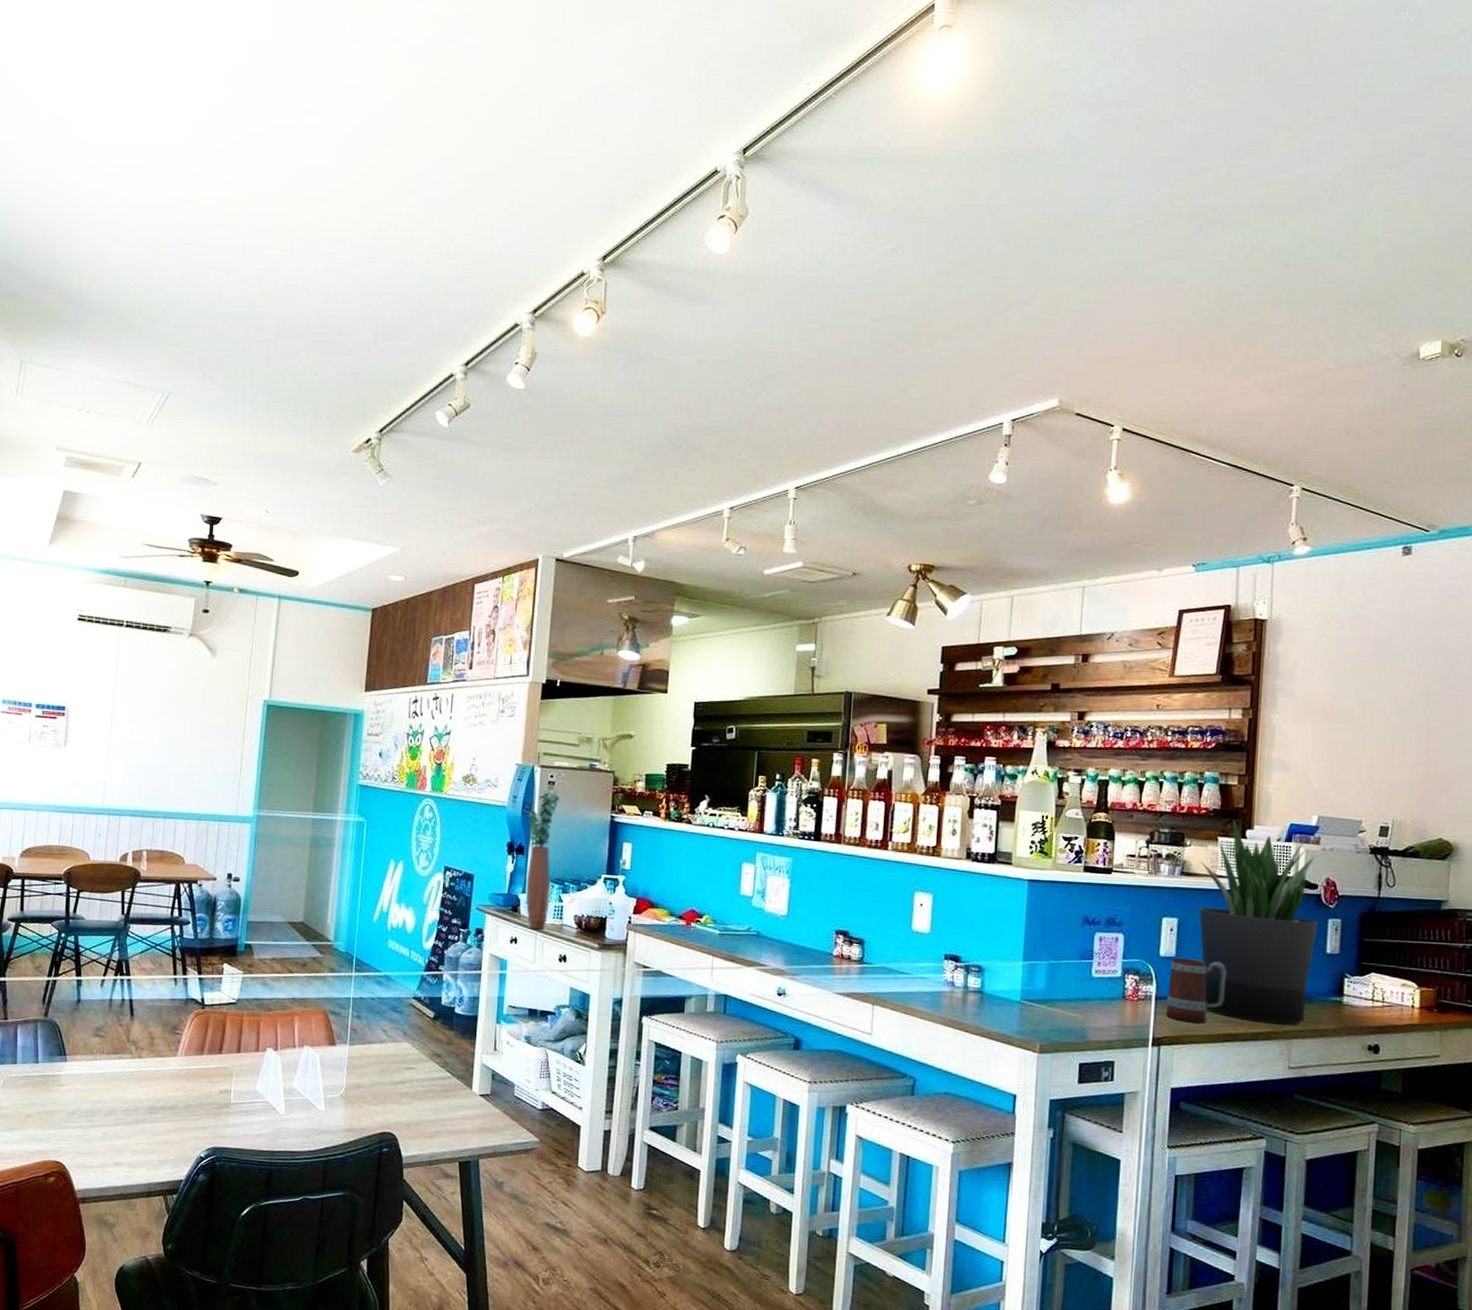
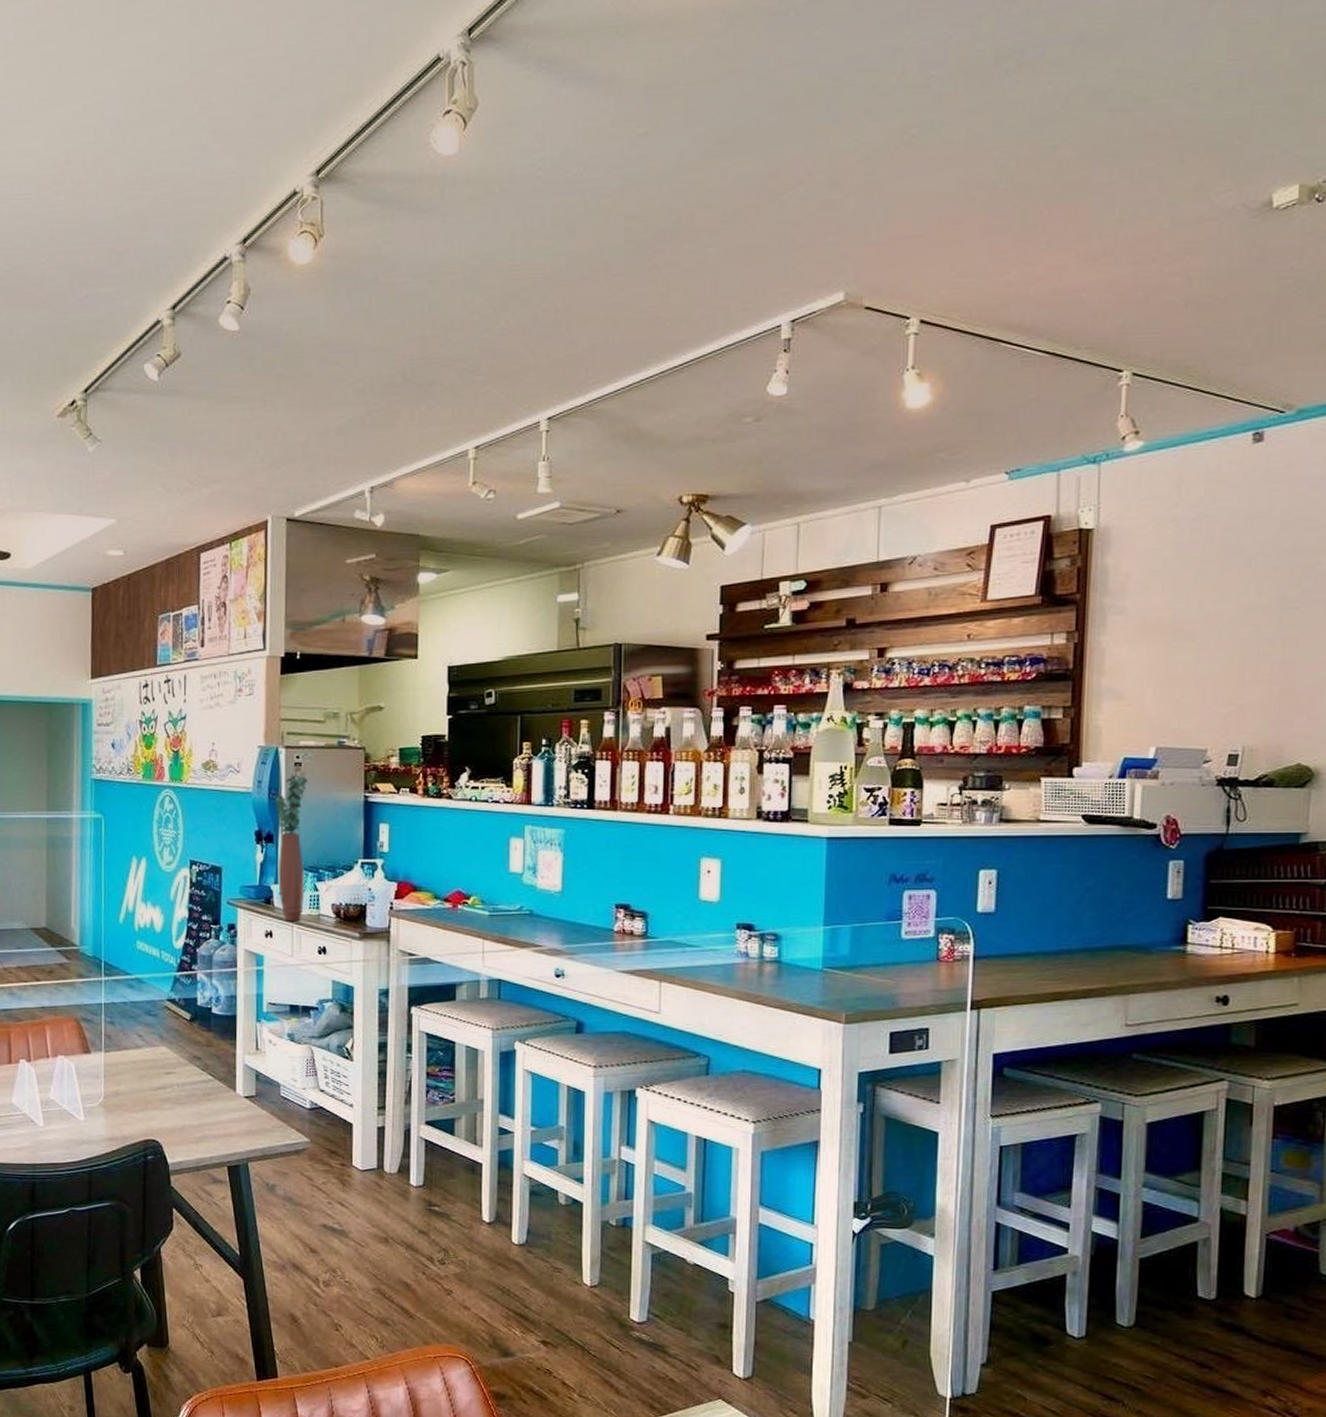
beer mug: present [1166,958,1227,1024] -> none [985,913,1054,983]
planter: present [1199,819,1318,1025] -> none [1020,757,1157,979]

